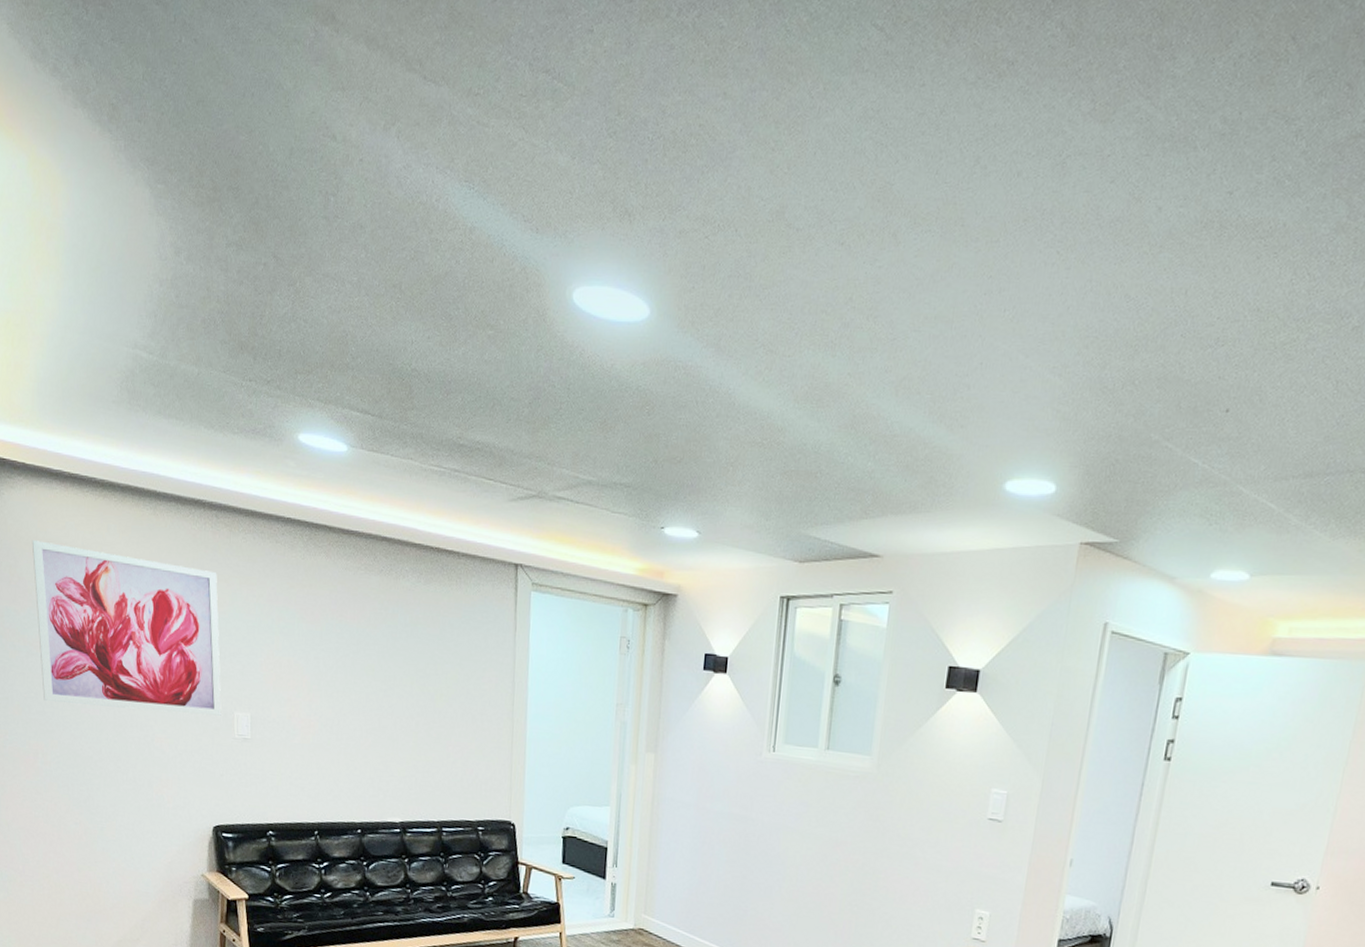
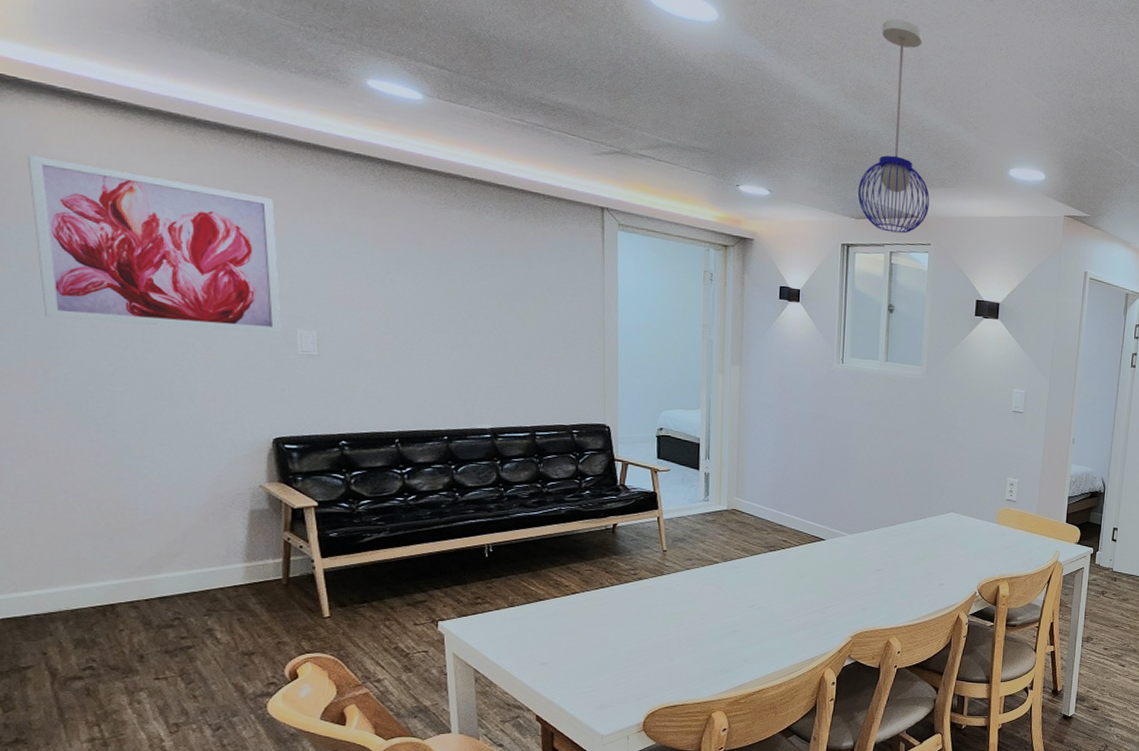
pendant light: none [803,286,899,579] -> present [857,18,930,234]

